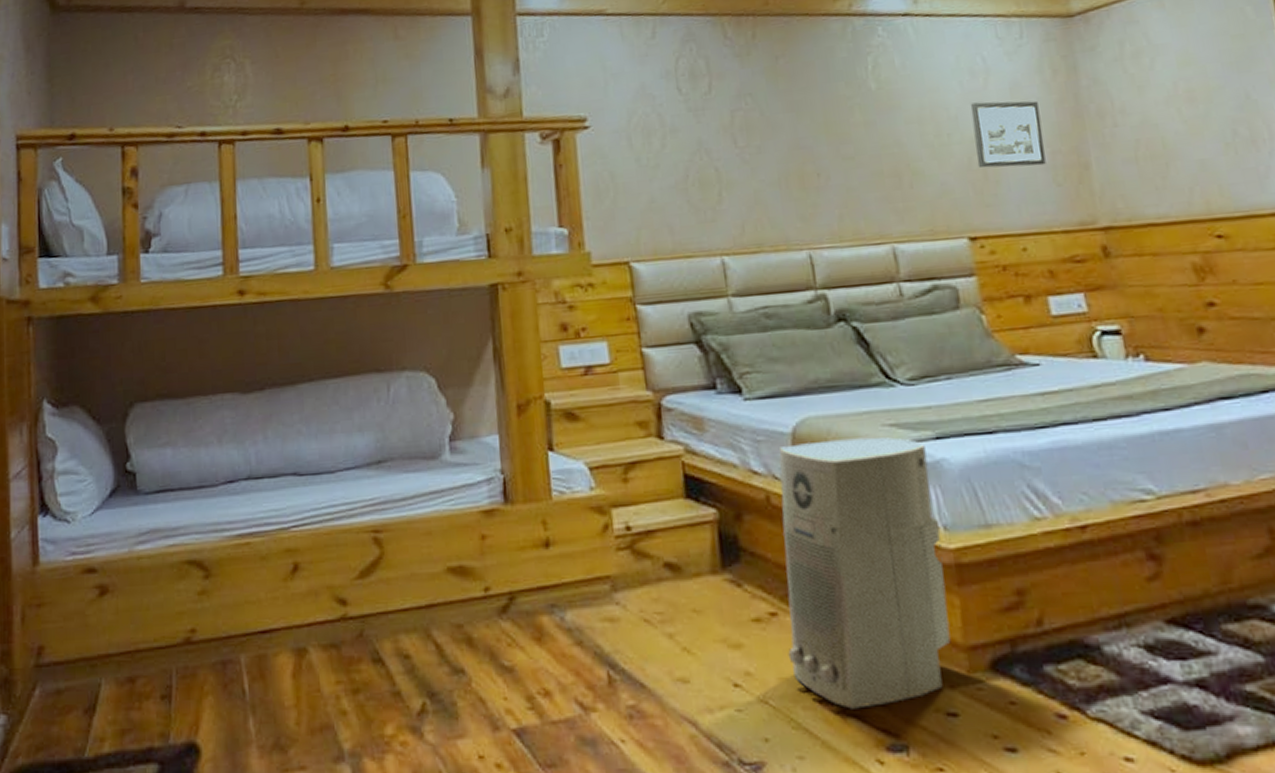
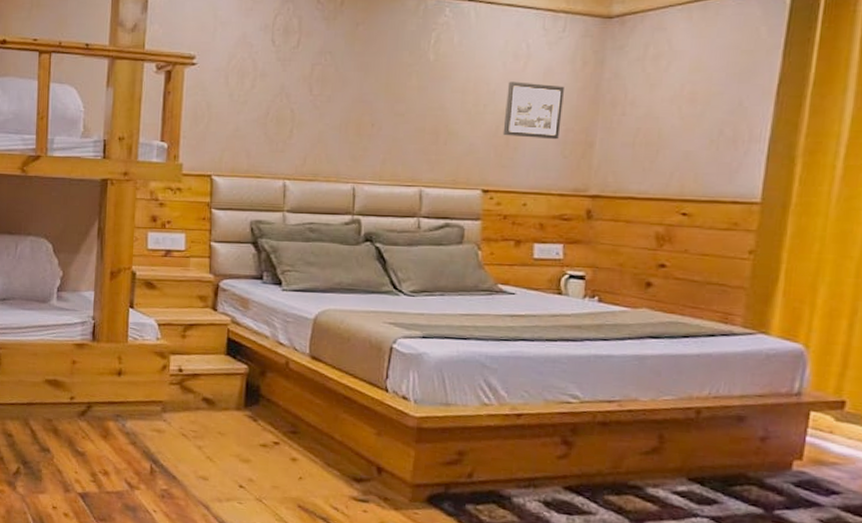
air purifier: present [779,437,951,709] -> none [282,327,413,514]

